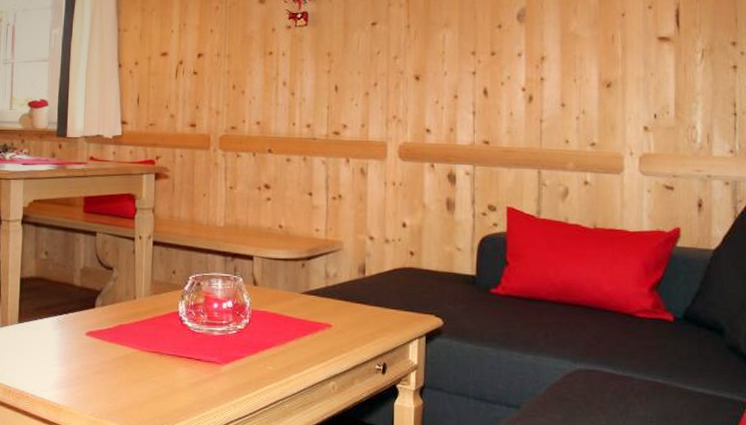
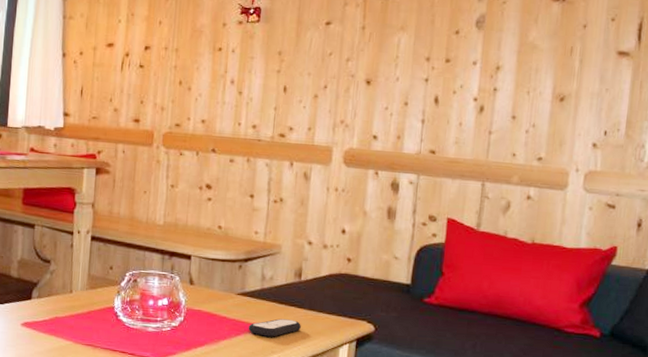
remote control: none [315,316,368,336] -> present [248,318,301,337]

